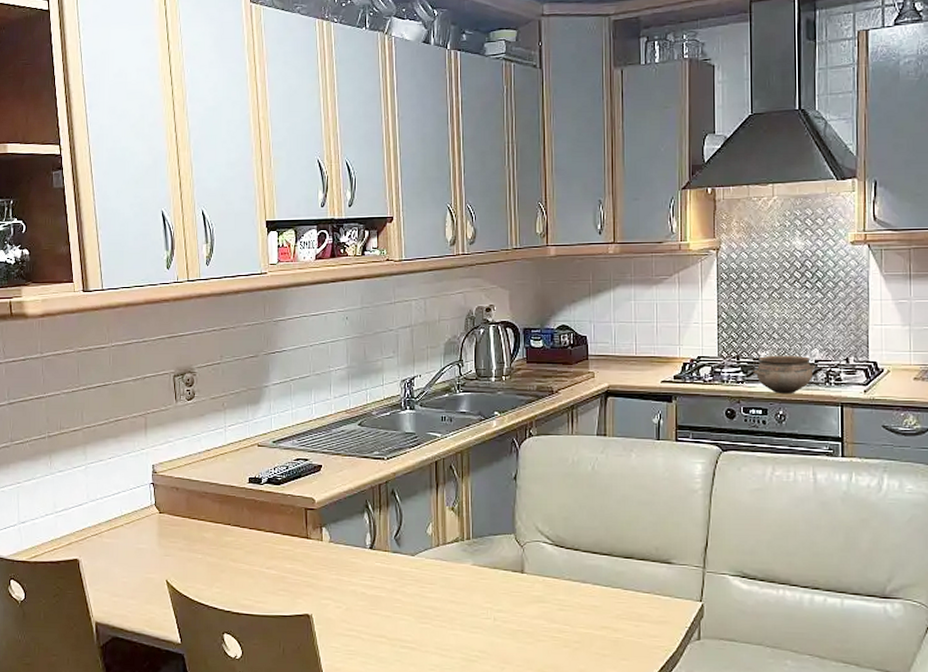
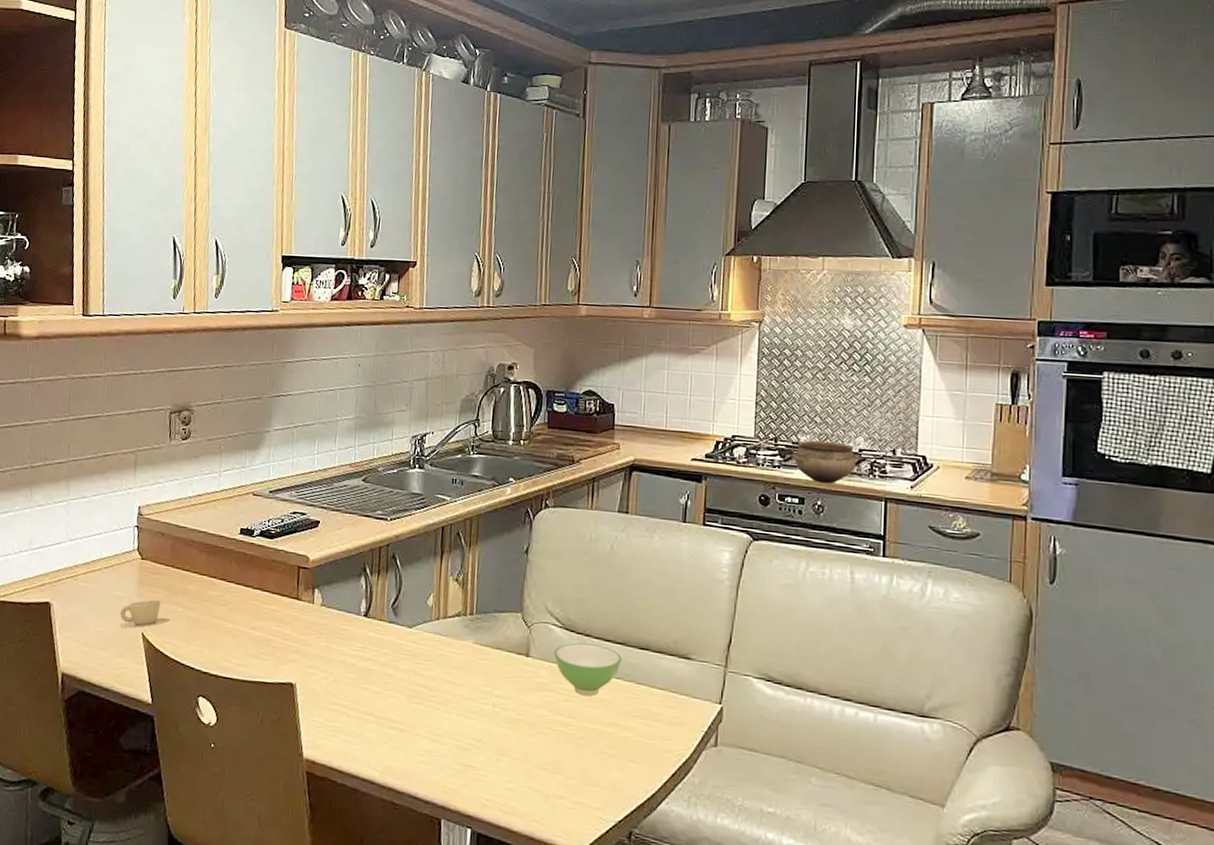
cup: none [144,549,191,577] -> present [120,600,170,629]
bowl: none [546,557,609,604] -> present [553,643,622,696]

